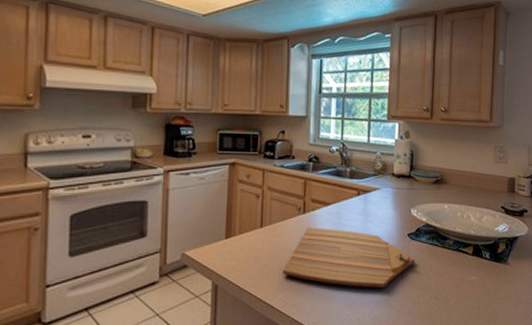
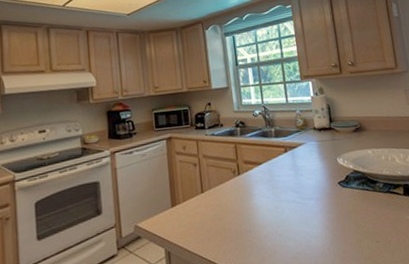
cutting board: present [283,228,415,288] -> none [227,185,350,239]

